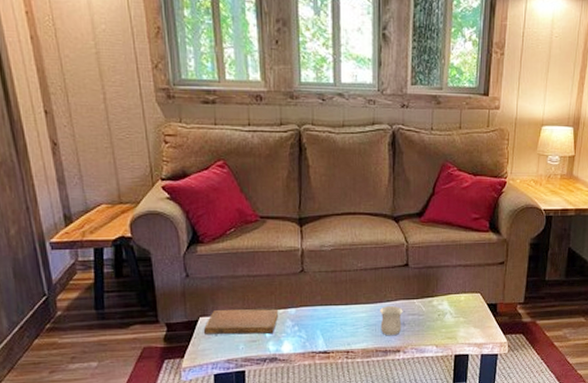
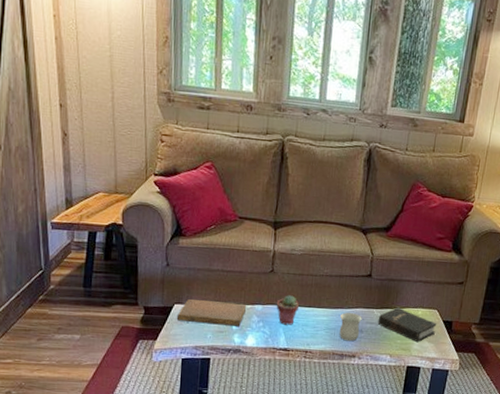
potted succulent: none [310,294,336,326] -> present [276,295,300,325]
hardback book: none [420,295,481,330] -> present [377,307,437,343]

